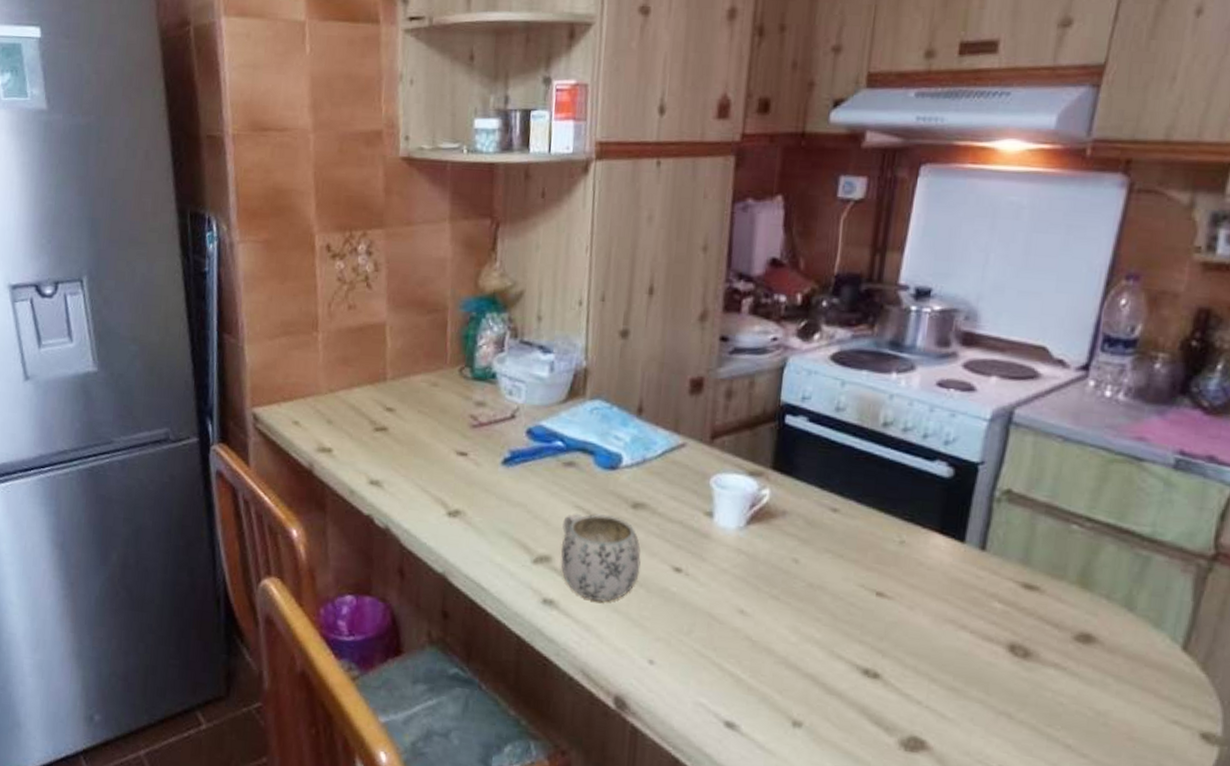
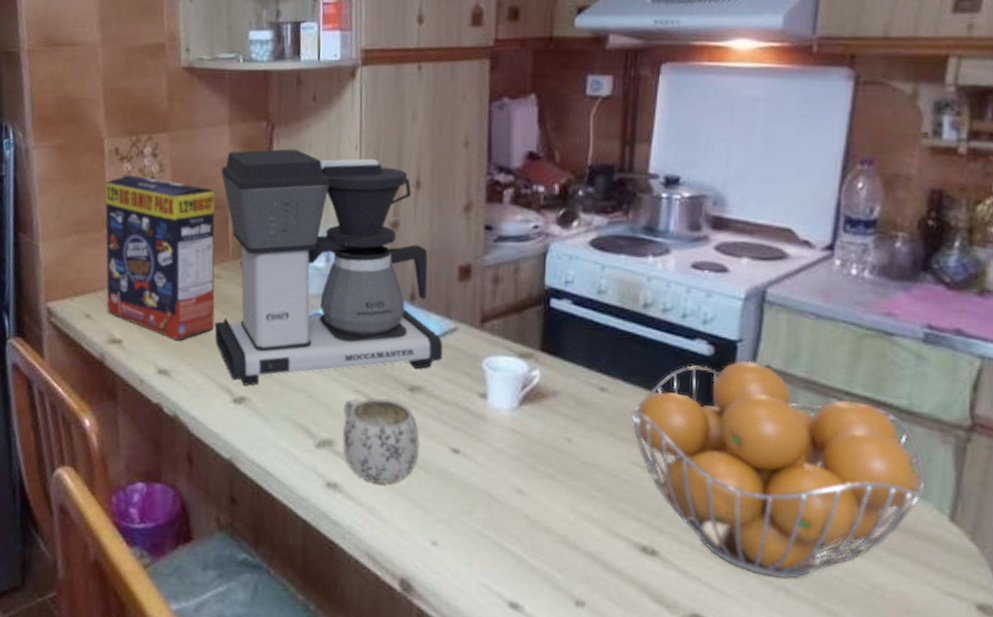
cereal box: none [315,273,434,451] -> present [105,174,215,341]
coffee maker: none [429,249,670,499] -> present [214,149,443,386]
fruit basket: none [862,484,1163,704] -> present [631,360,927,579]

